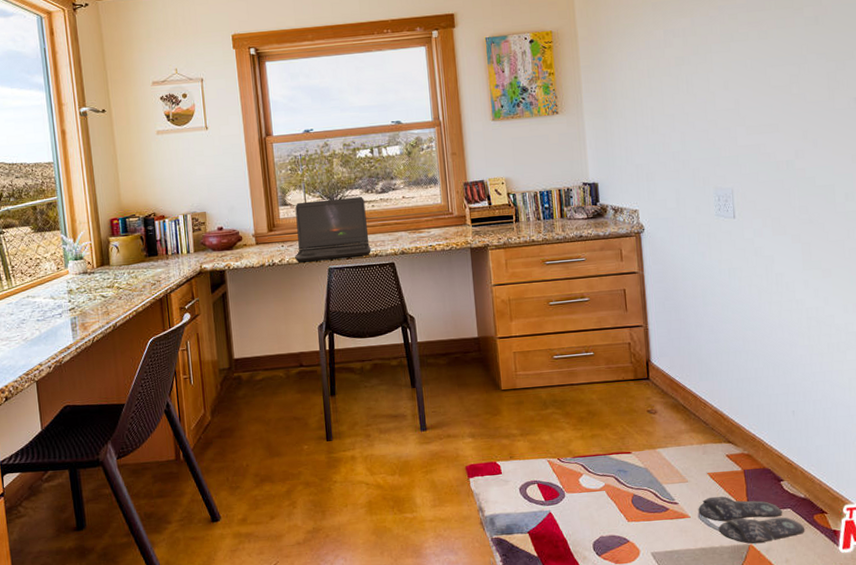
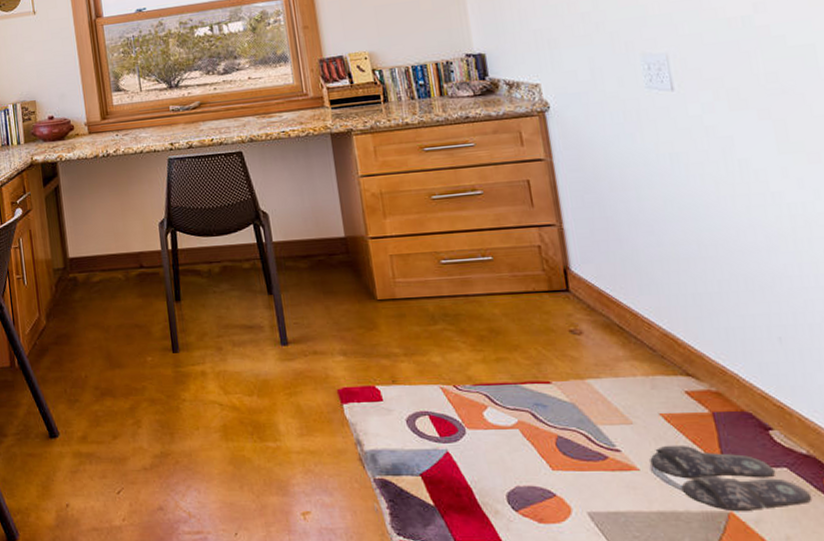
laptop computer: present [295,197,371,263] -> none [129,79,215,153]

